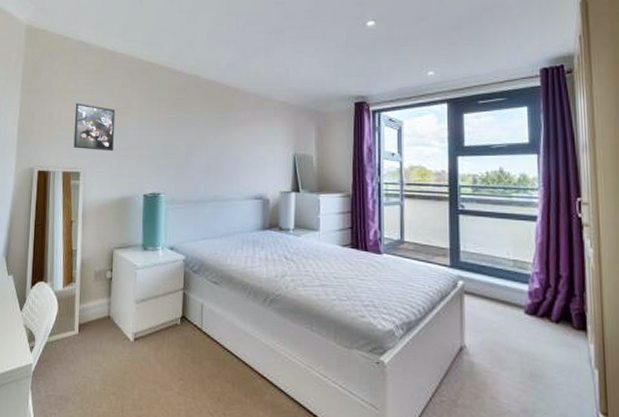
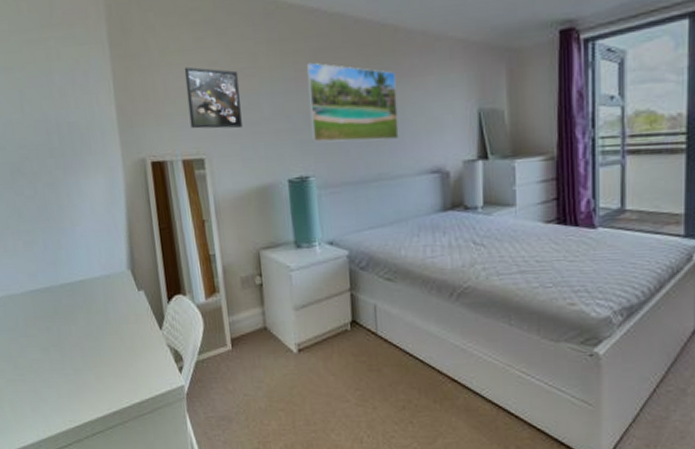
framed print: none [166,108,233,170] -> present [306,62,399,143]

